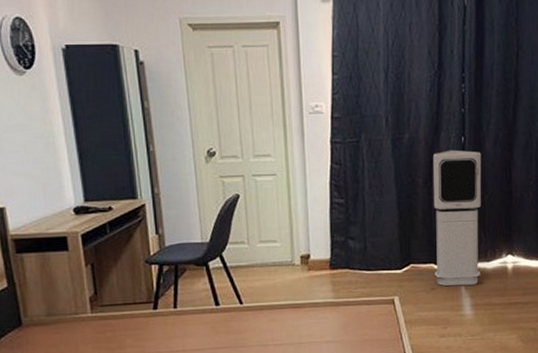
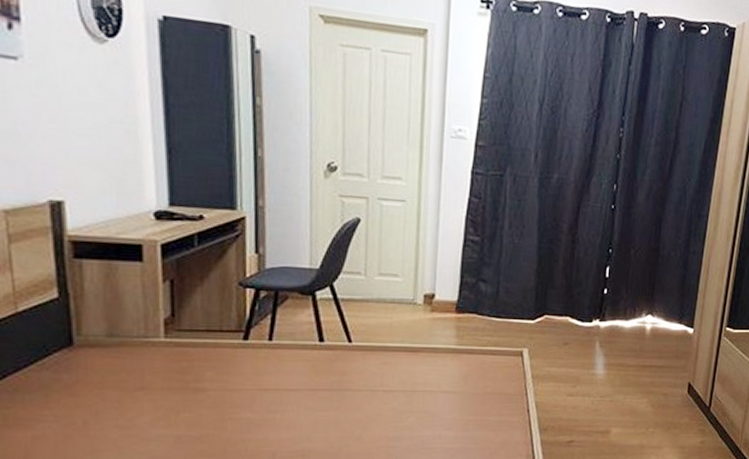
air purifier: present [433,150,482,287] -> none [569,197,633,343]

